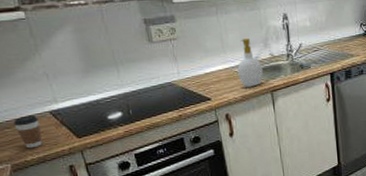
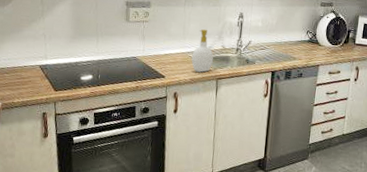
coffee cup: present [13,115,43,149] -> none [12,65,30,93]

